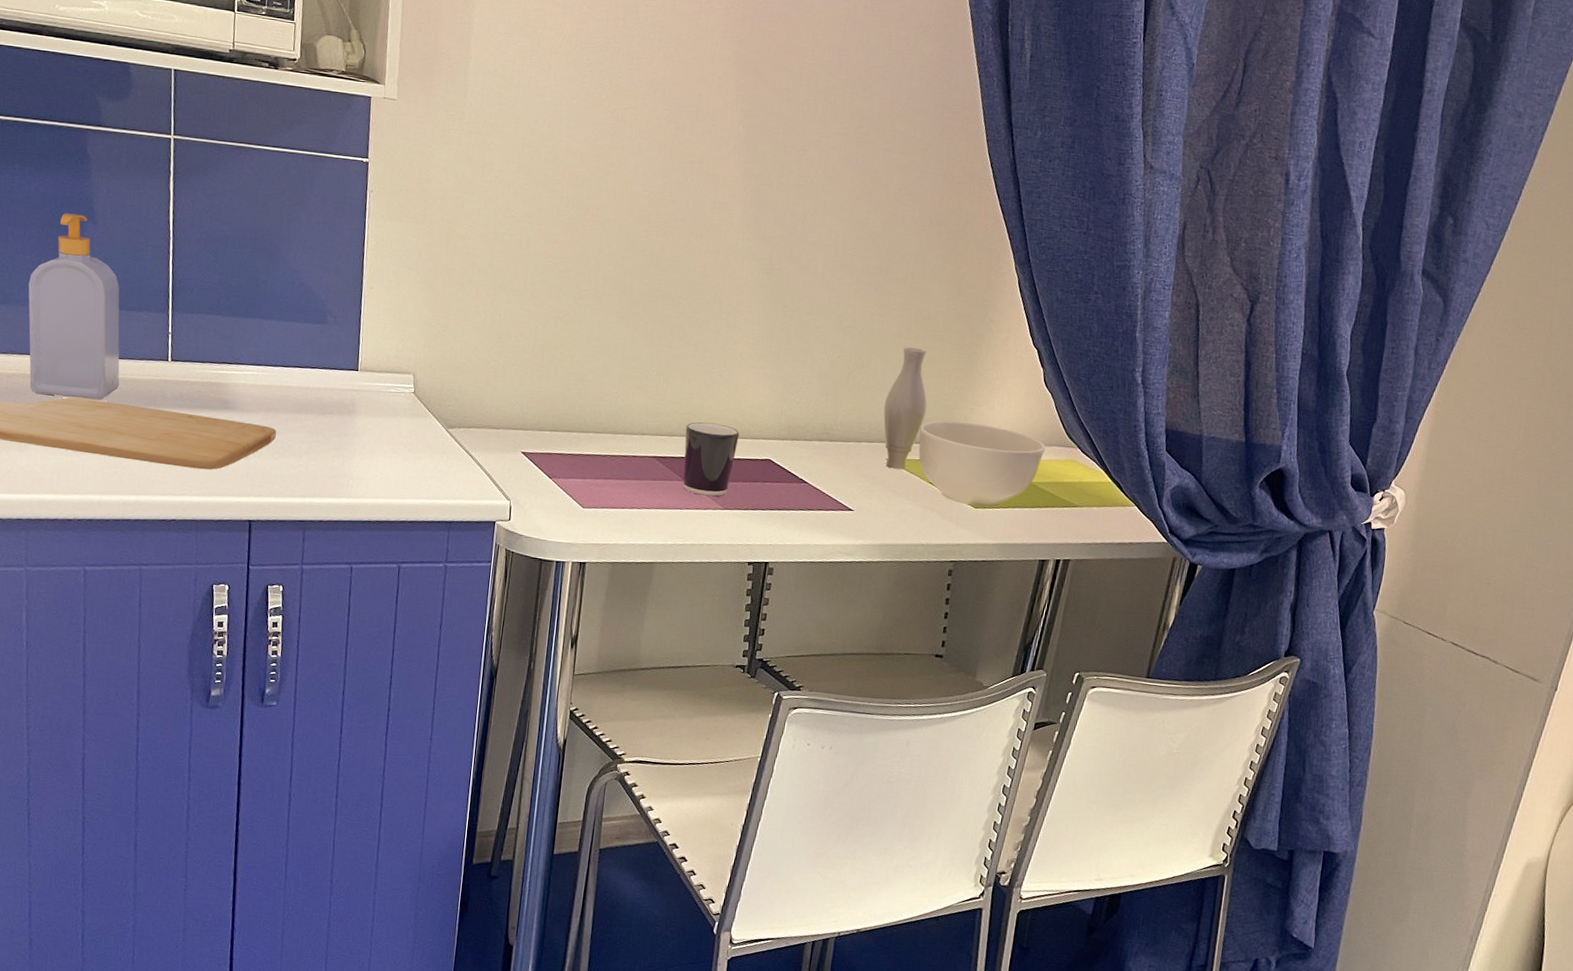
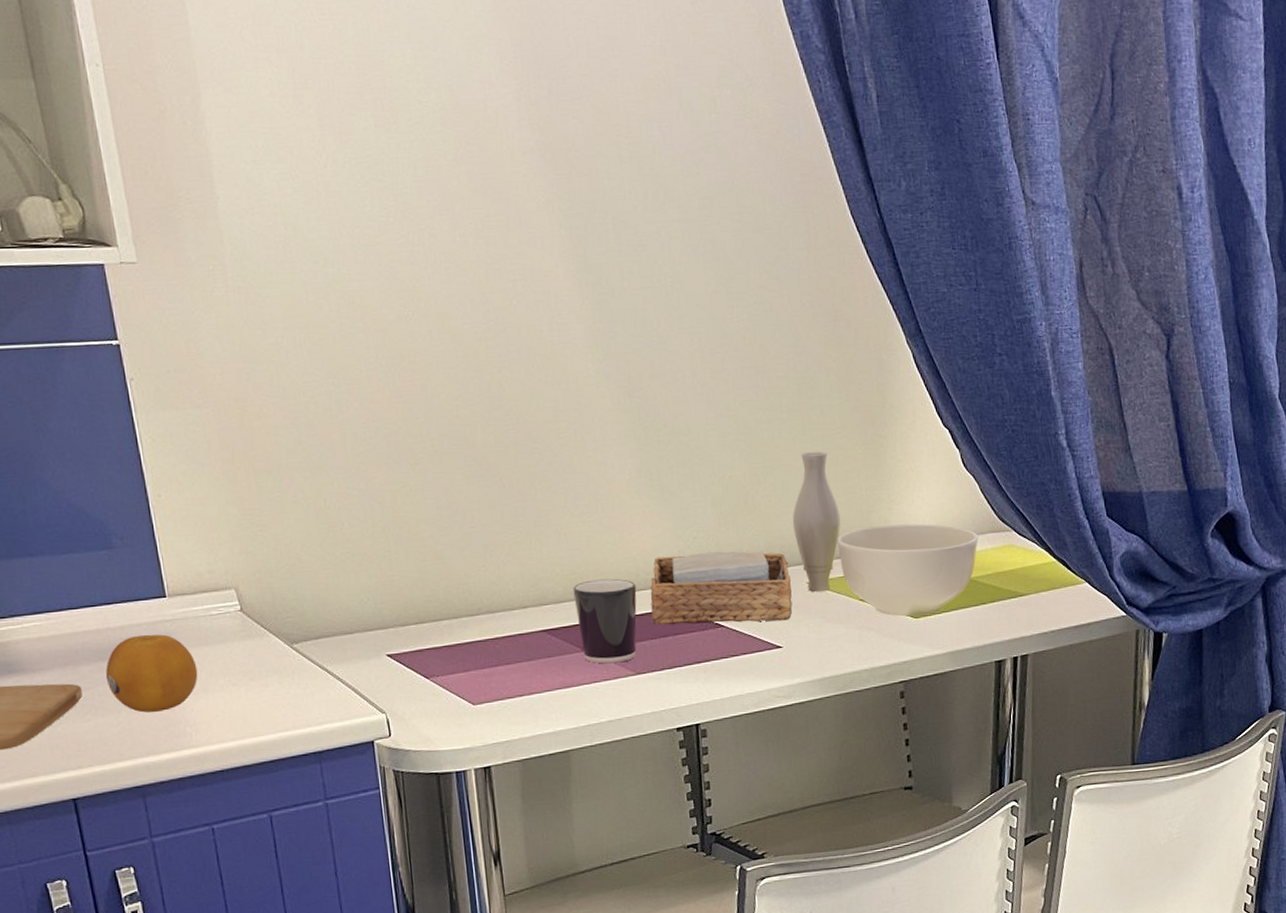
fruit: none [297,397,370,463] -> present [105,634,198,713]
napkin holder: none [746,413,873,488] -> present [650,551,793,625]

